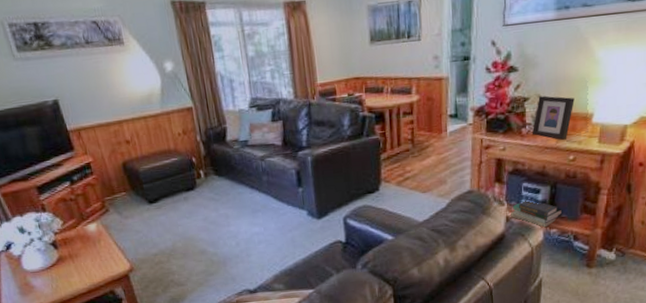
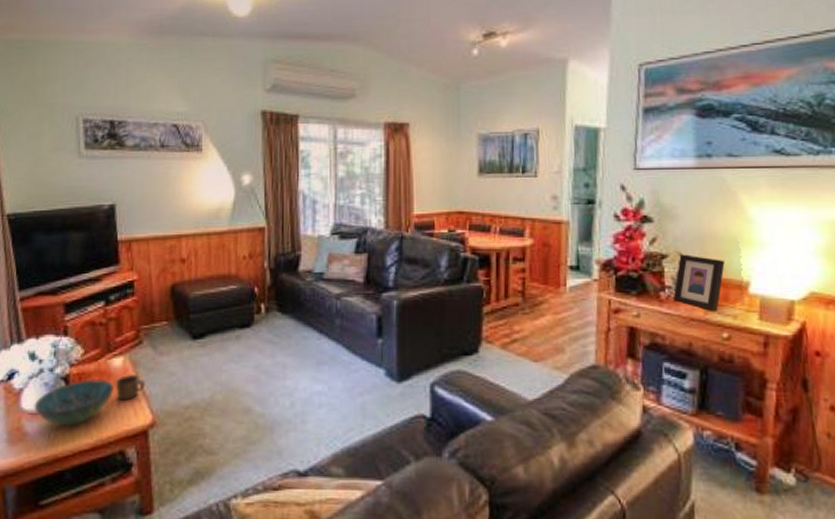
decorative bowl: none [33,241,95,279] -> present [33,379,114,428]
mug: none [94,235,119,256] -> present [115,373,145,401]
books: present [510,199,561,228] -> none [647,385,717,427]

